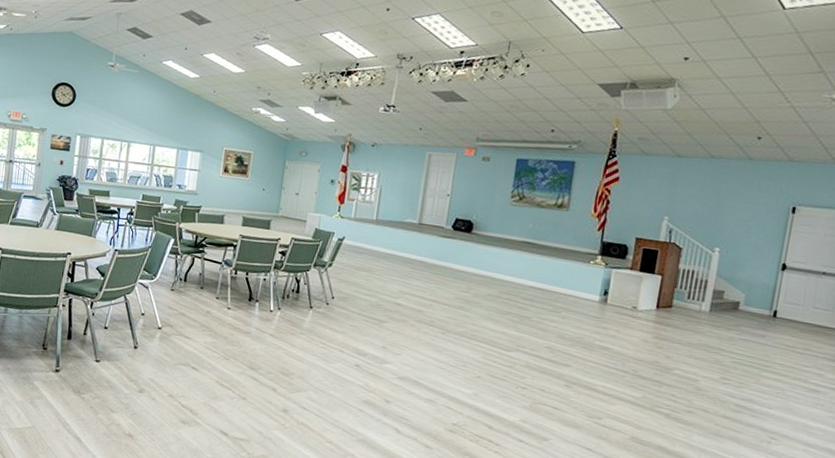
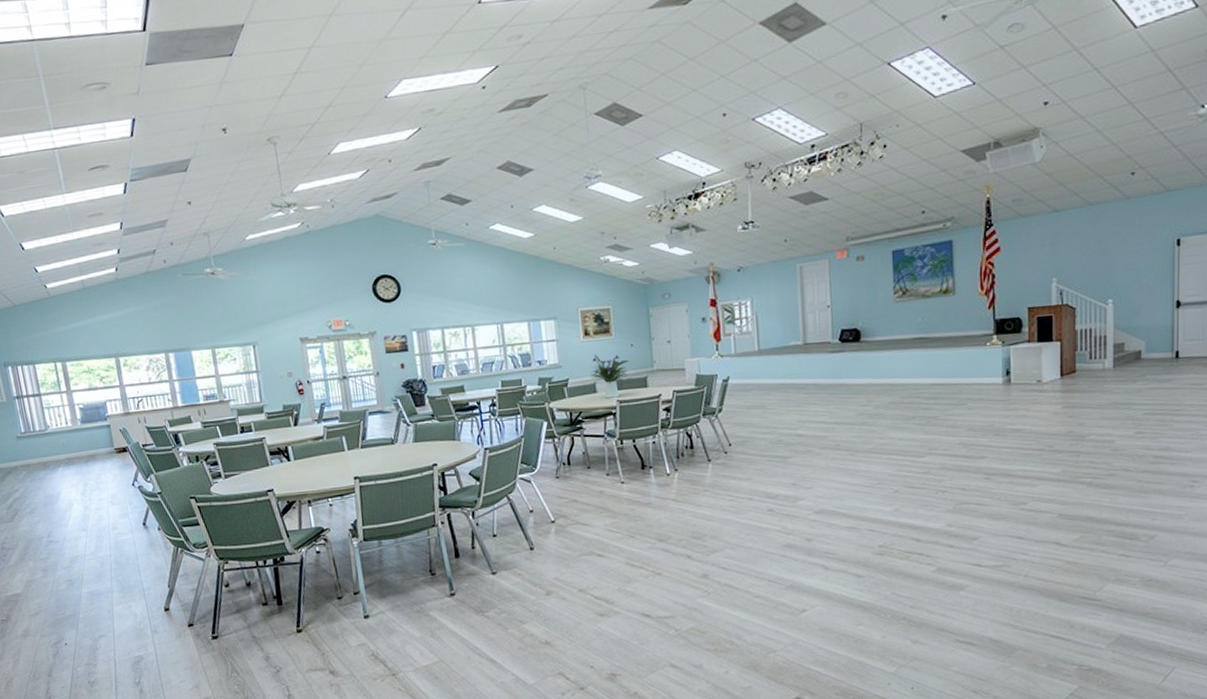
flower arrangement: none [221,190,258,232] -> present [590,354,629,398]

